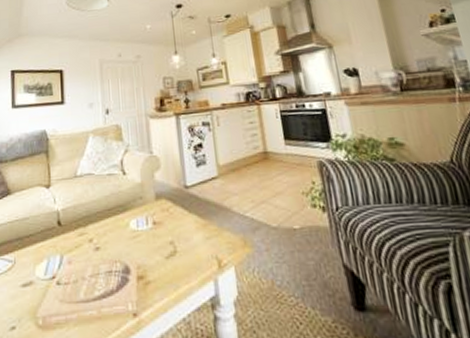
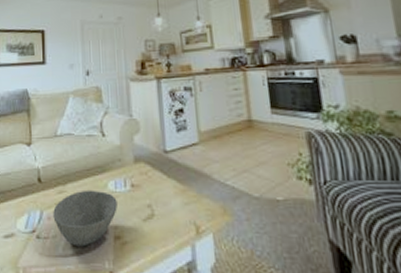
bowl: none [74,230,140,290] -> present [53,190,117,247]

